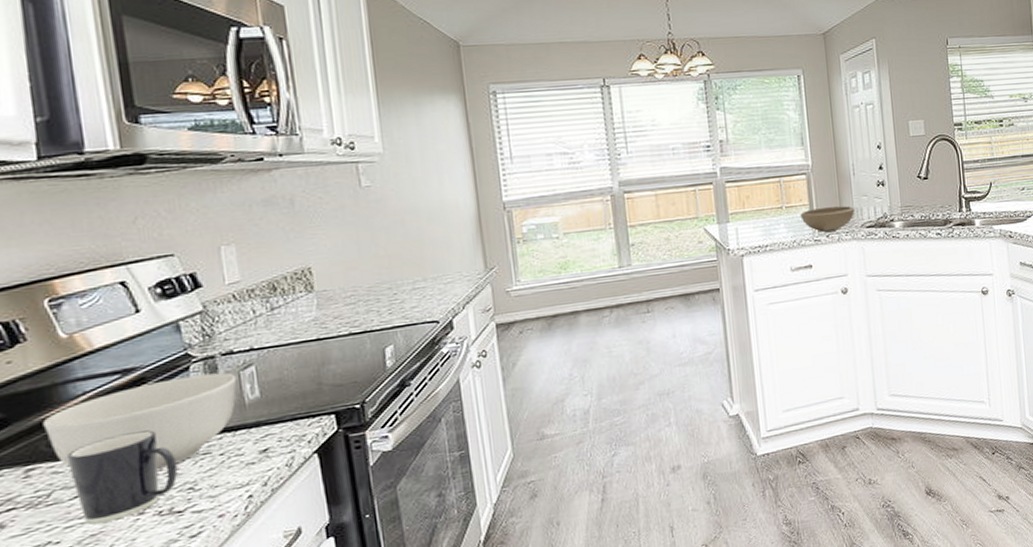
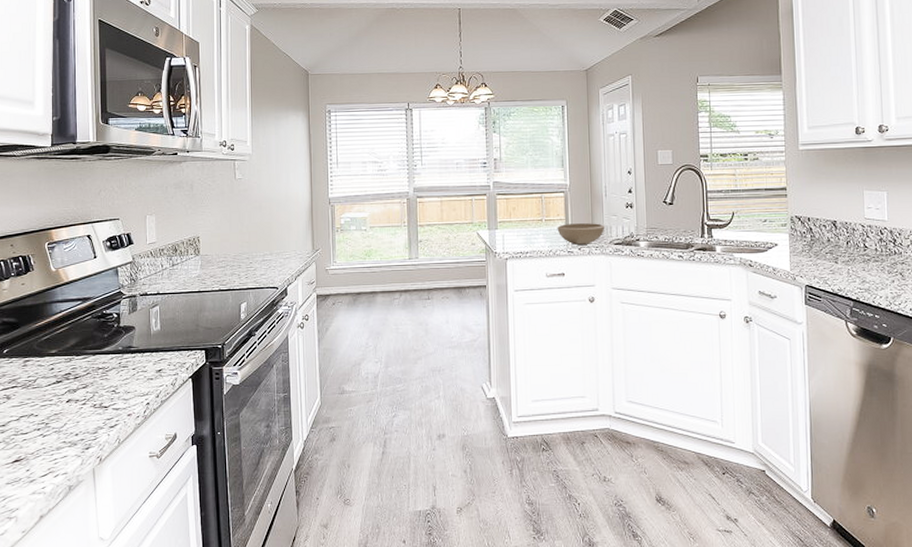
bowl: present [42,372,237,469] -> none [36,308,148,373]
mug: present [66,430,178,525] -> none [47,344,108,406]

